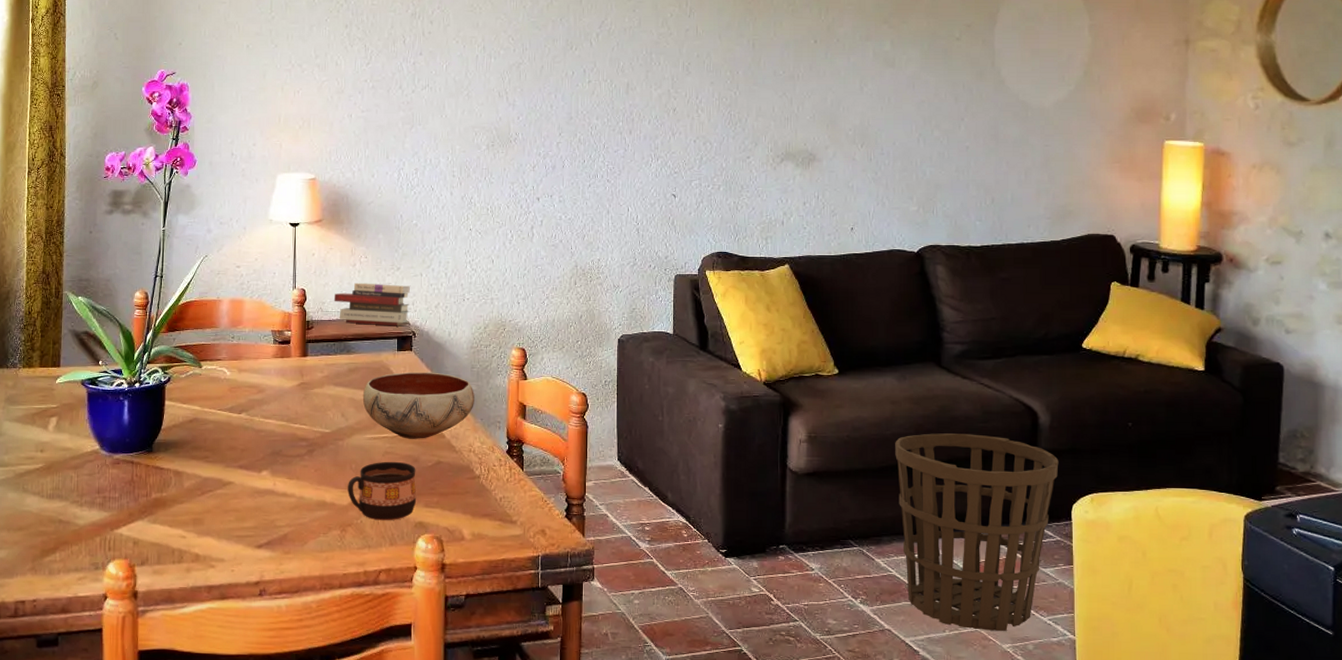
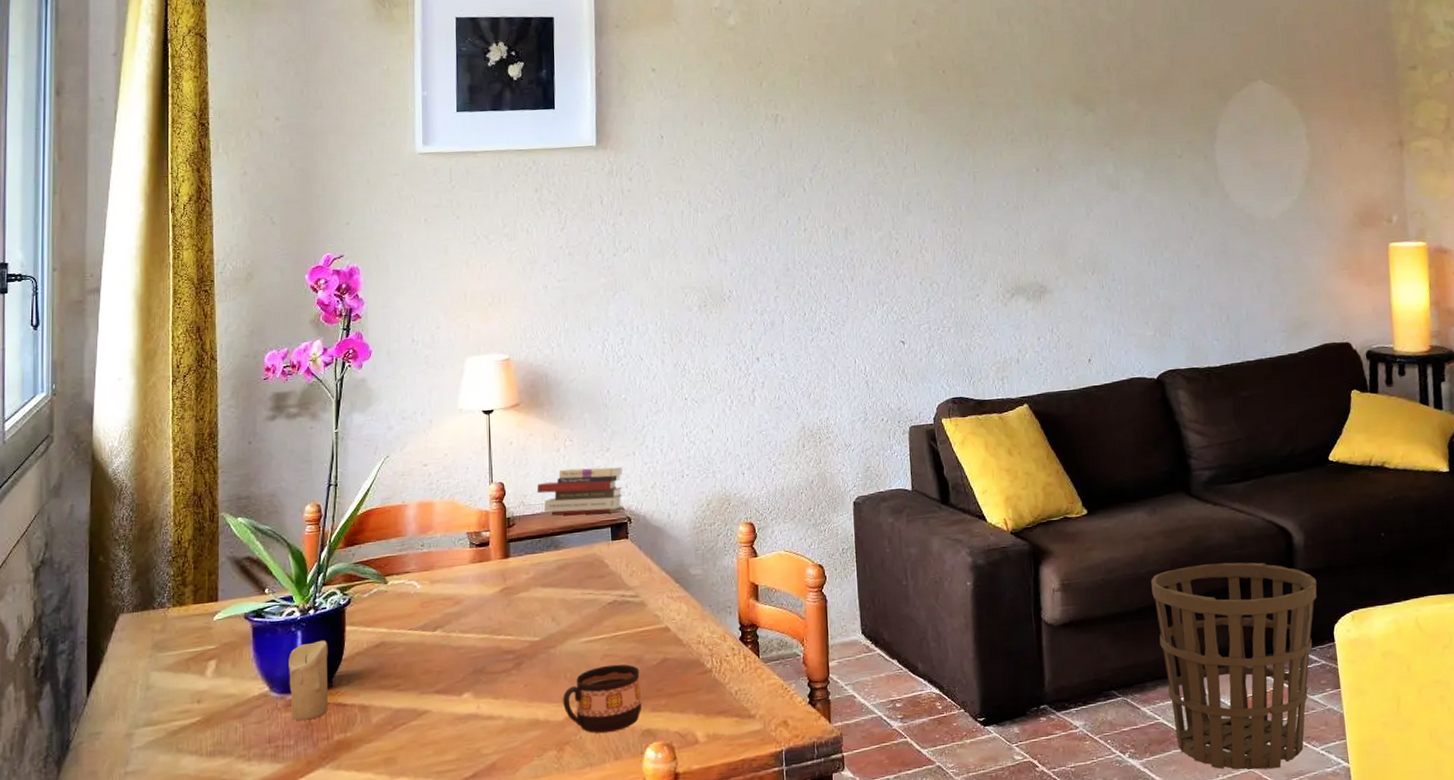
candle: none [116,410,150,478] -> present [289,640,328,721]
bowl: present [362,371,475,439] -> none [574,559,702,638]

